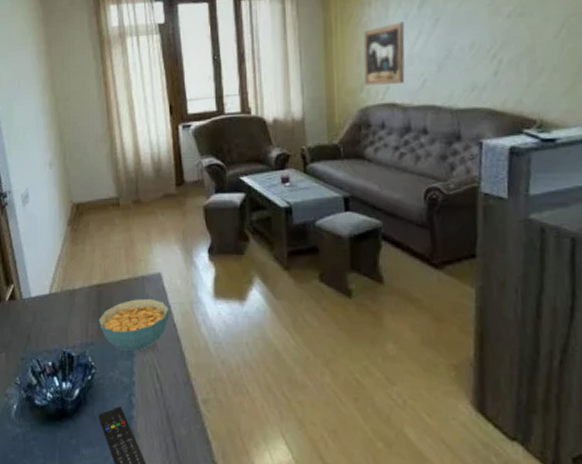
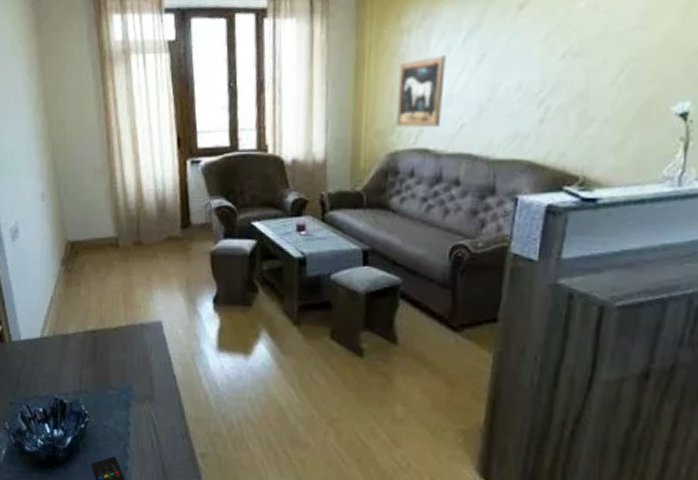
cereal bowl: present [98,299,169,351] -> none [93,347,169,401]

